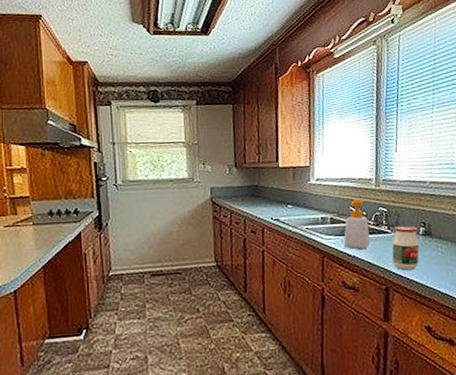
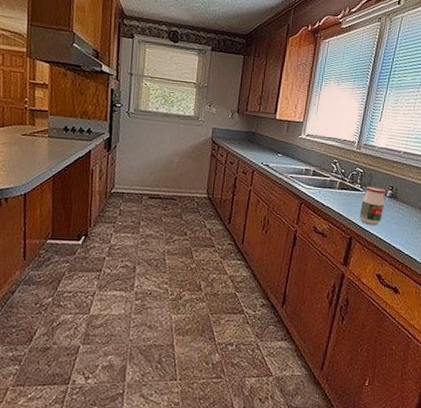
soap bottle: present [343,200,370,250] -> none [320,158,346,202]

